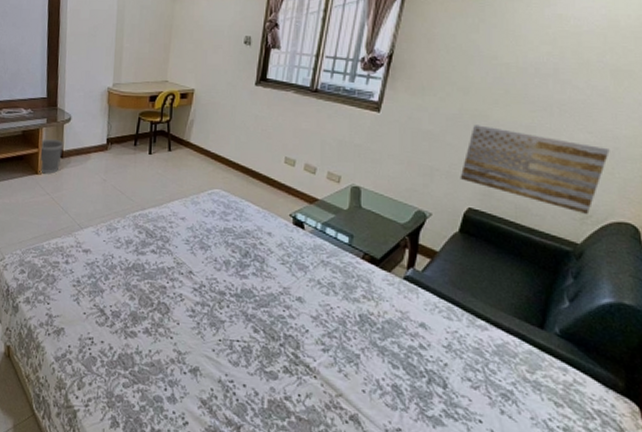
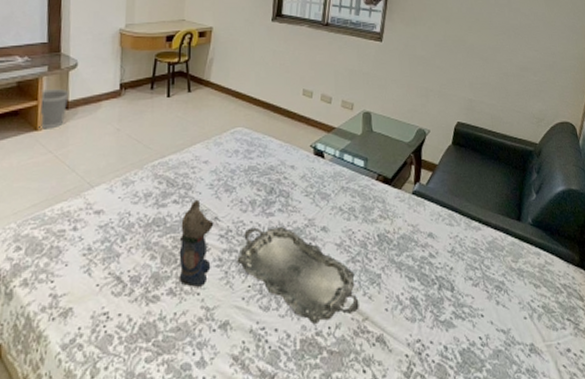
teddy bear: none [154,252,189,332] -> present [178,199,214,287]
serving tray: none [209,286,333,389] -> present [237,226,359,324]
wall art: present [460,125,610,215] -> none [449,49,551,119]

